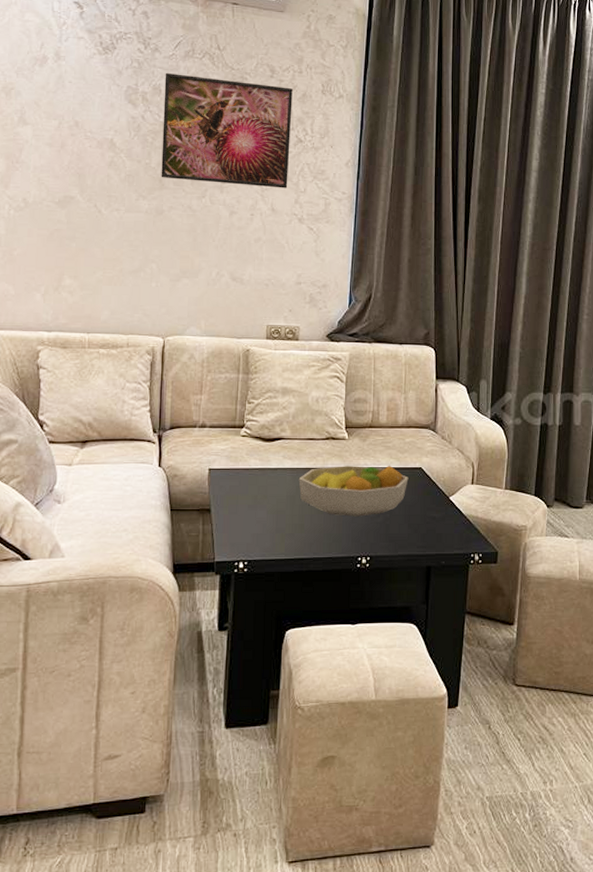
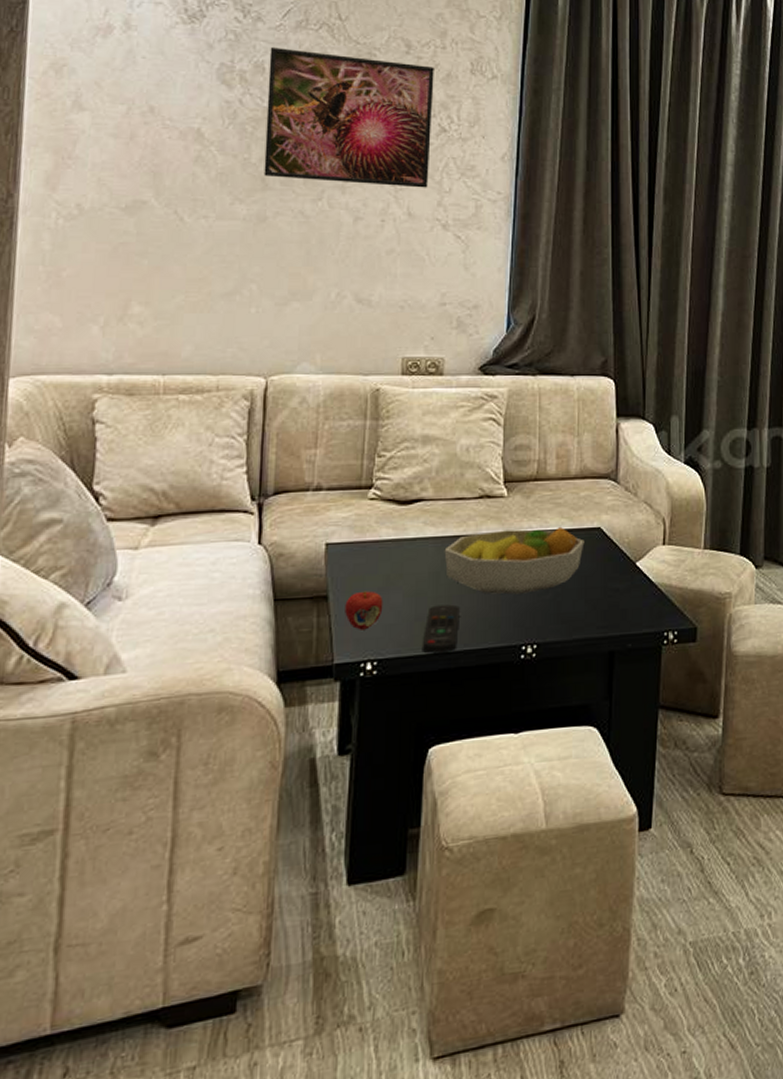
apple: none [223,507,252,537] -> present [345,591,384,630]
remote control: none [281,521,310,559] -> present [421,604,460,654]

